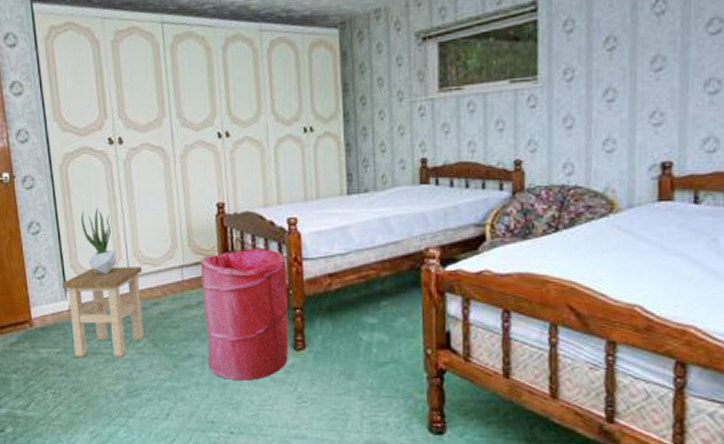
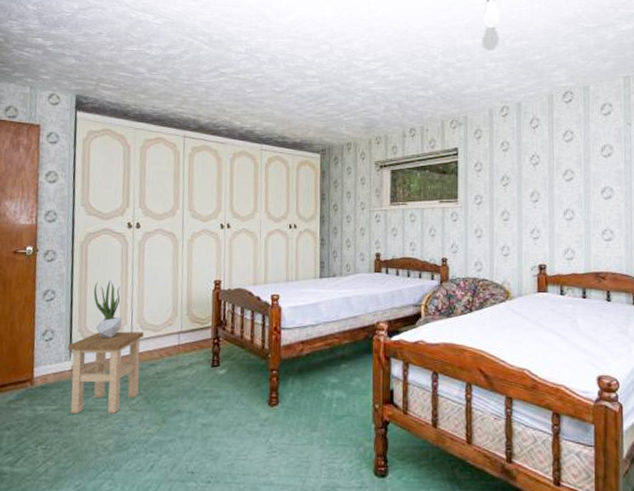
laundry hamper: present [200,249,289,381] -> none [194,319,268,433]

